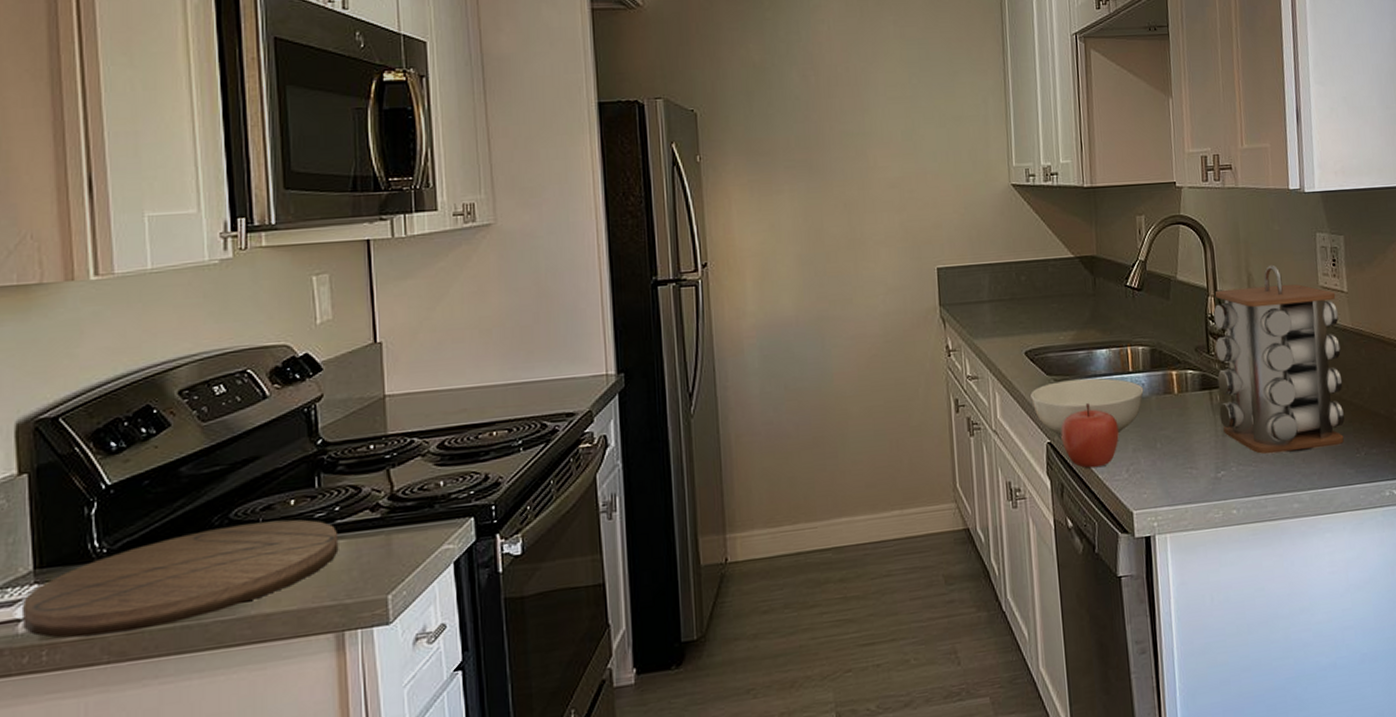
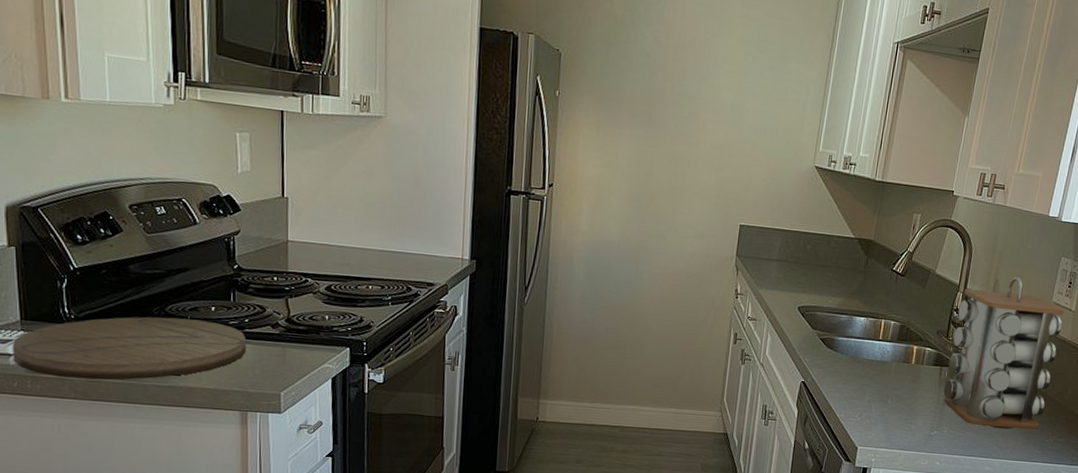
bowl: present [1030,378,1144,436] -> none [795,335,888,385]
fruit: present [1060,403,1119,468] -> none [813,357,861,409]

